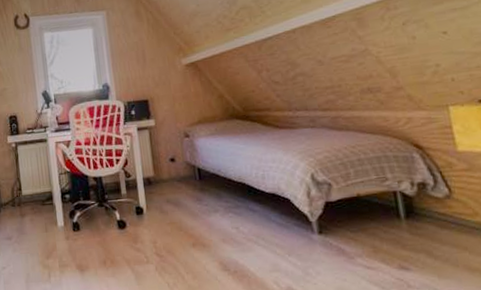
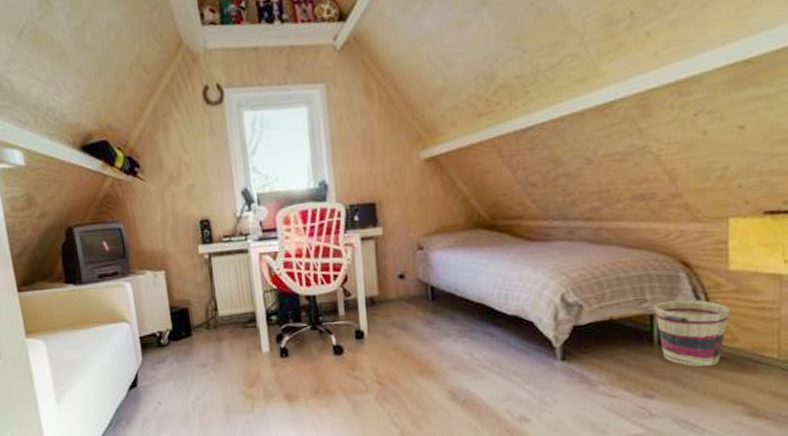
basket: none [395,177,467,241] -> present [653,299,730,367]

